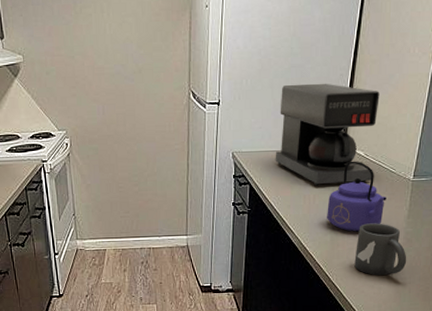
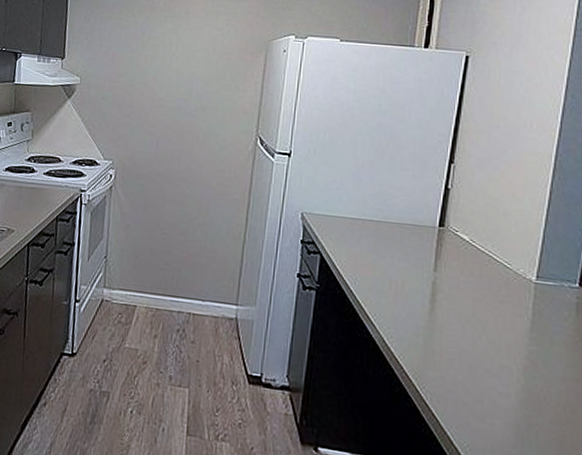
coffee maker: present [275,83,380,186] -> none [354,145,489,276]
kettle: present [327,161,387,232] -> none [419,245,500,339]
mug: present [354,223,407,276] -> none [456,329,532,408]

